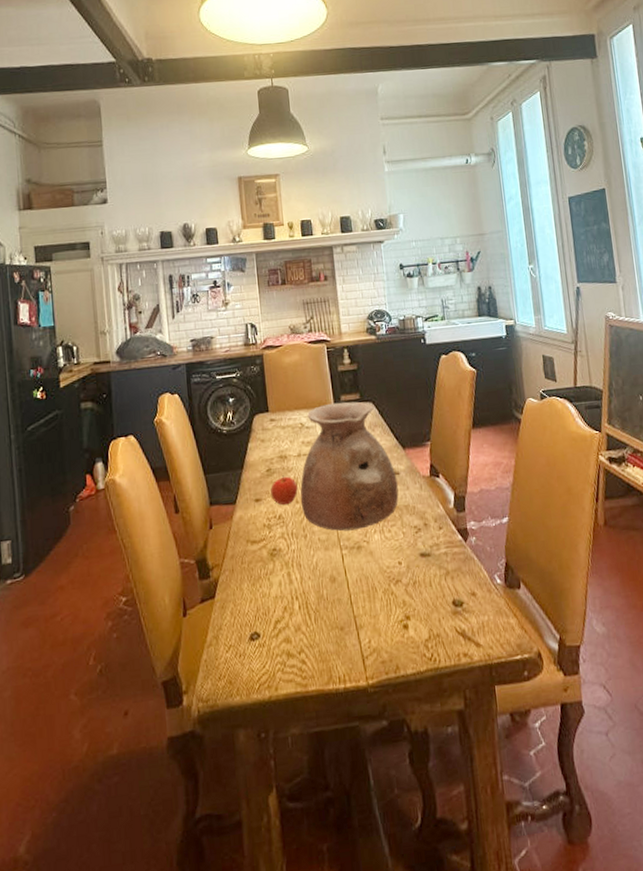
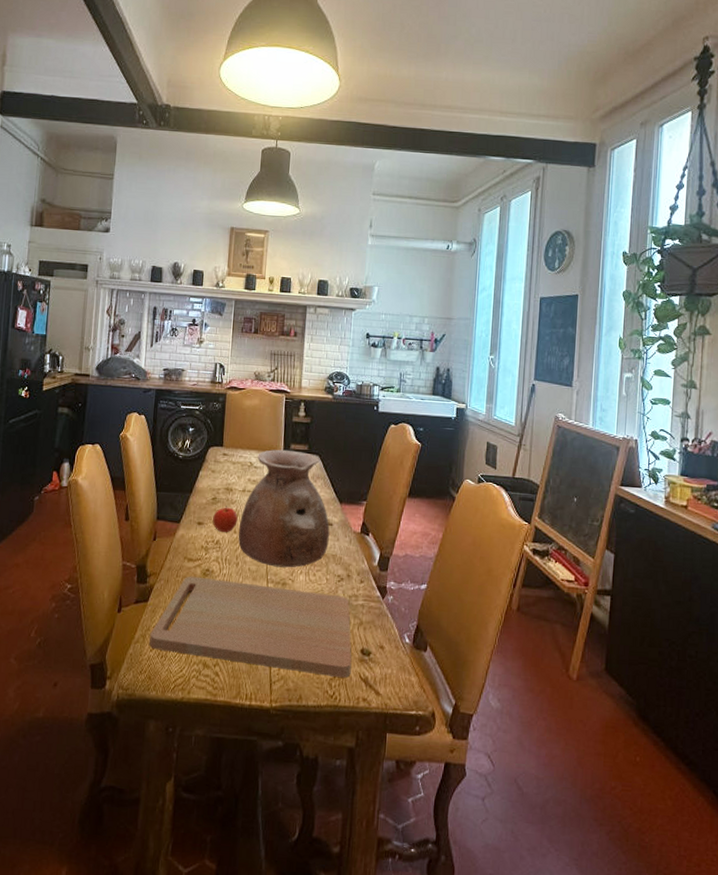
cutting board: none [223,548,447,650] -> present [149,576,352,678]

